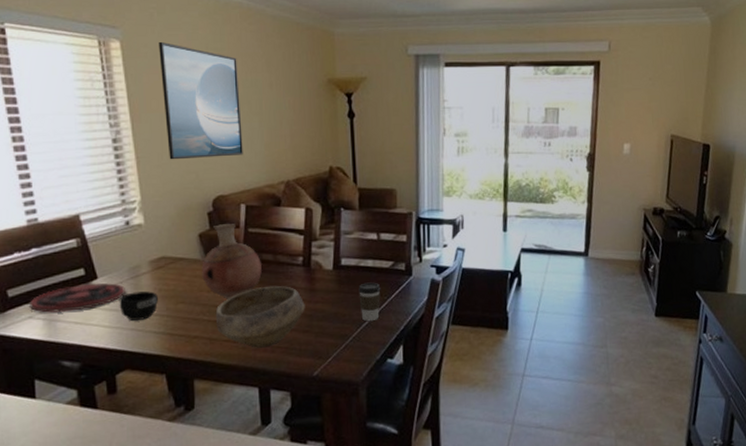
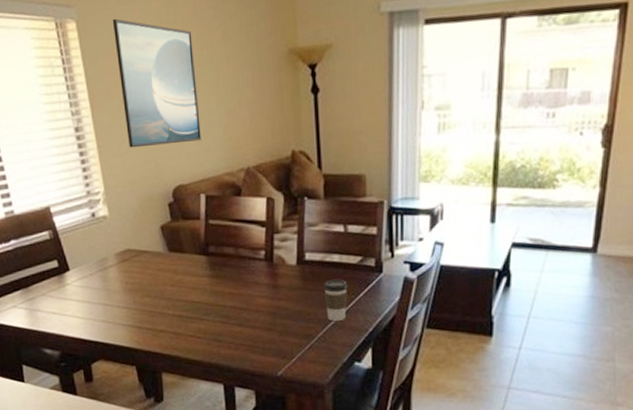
plate: present [30,282,125,313] -> none [13,274,95,303]
mug: present [119,291,159,321] -> none [90,284,126,313]
vase: present [202,224,262,300] -> none [165,215,224,294]
bowl: present [215,285,305,348] -> none [179,280,268,345]

